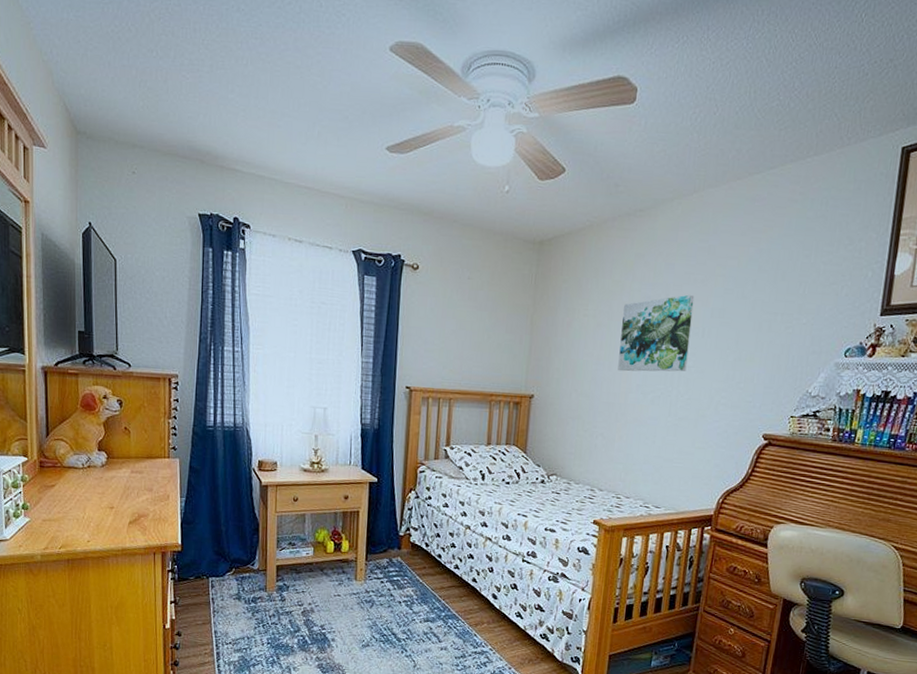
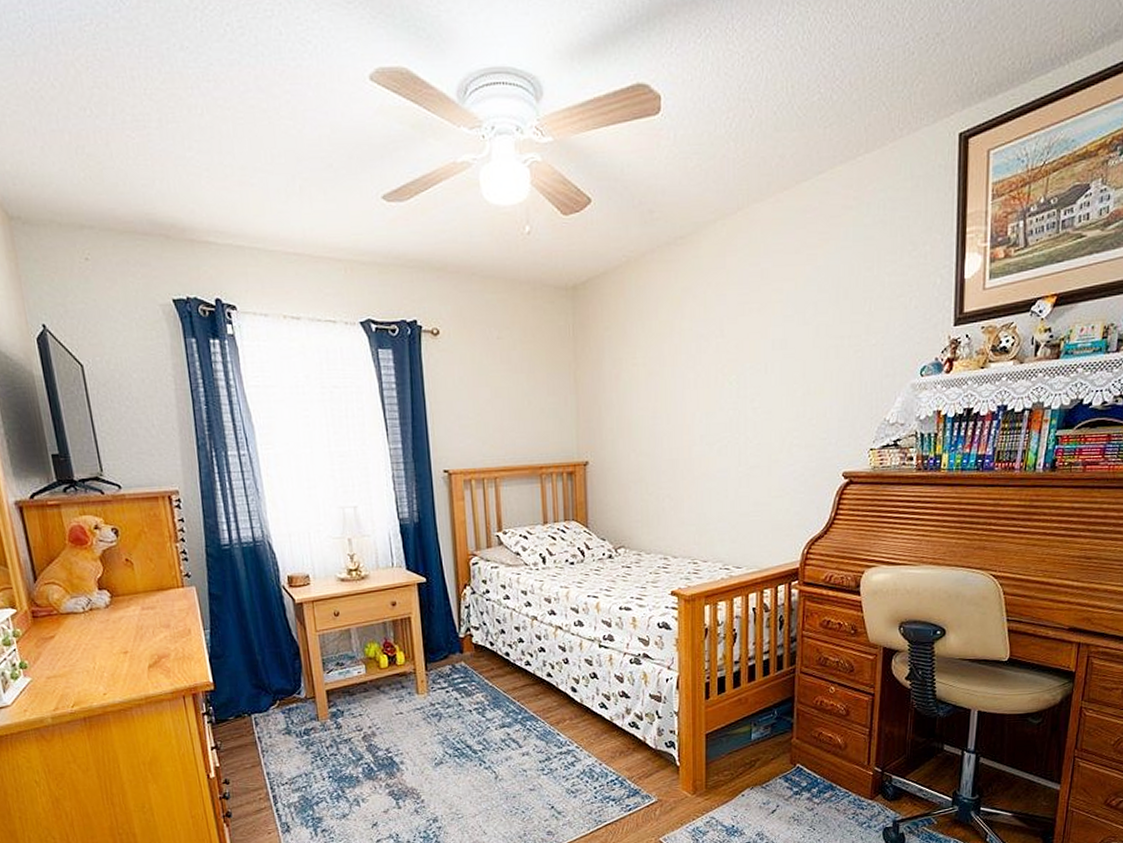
wall art: present [618,294,695,372] -> none [676,327,752,423]

